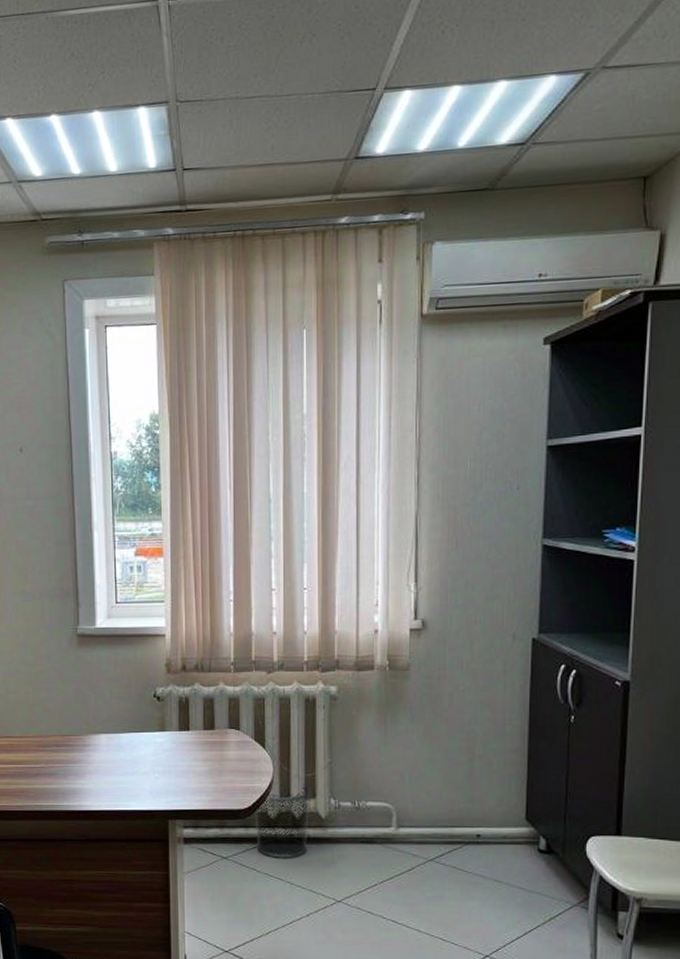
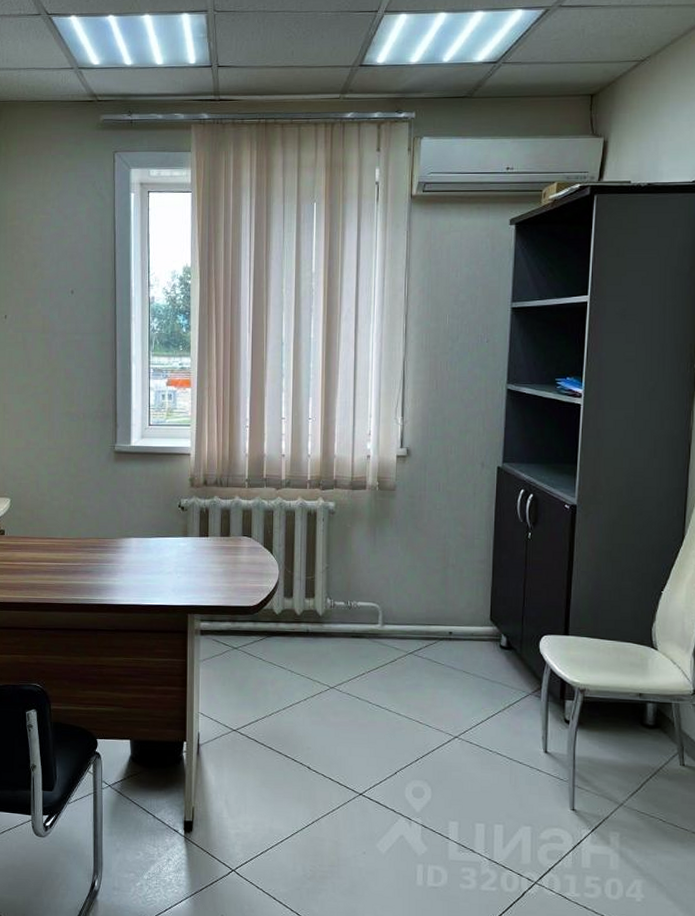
waste bin: present [254,784,312,858] -> none [262,585,311,650]

